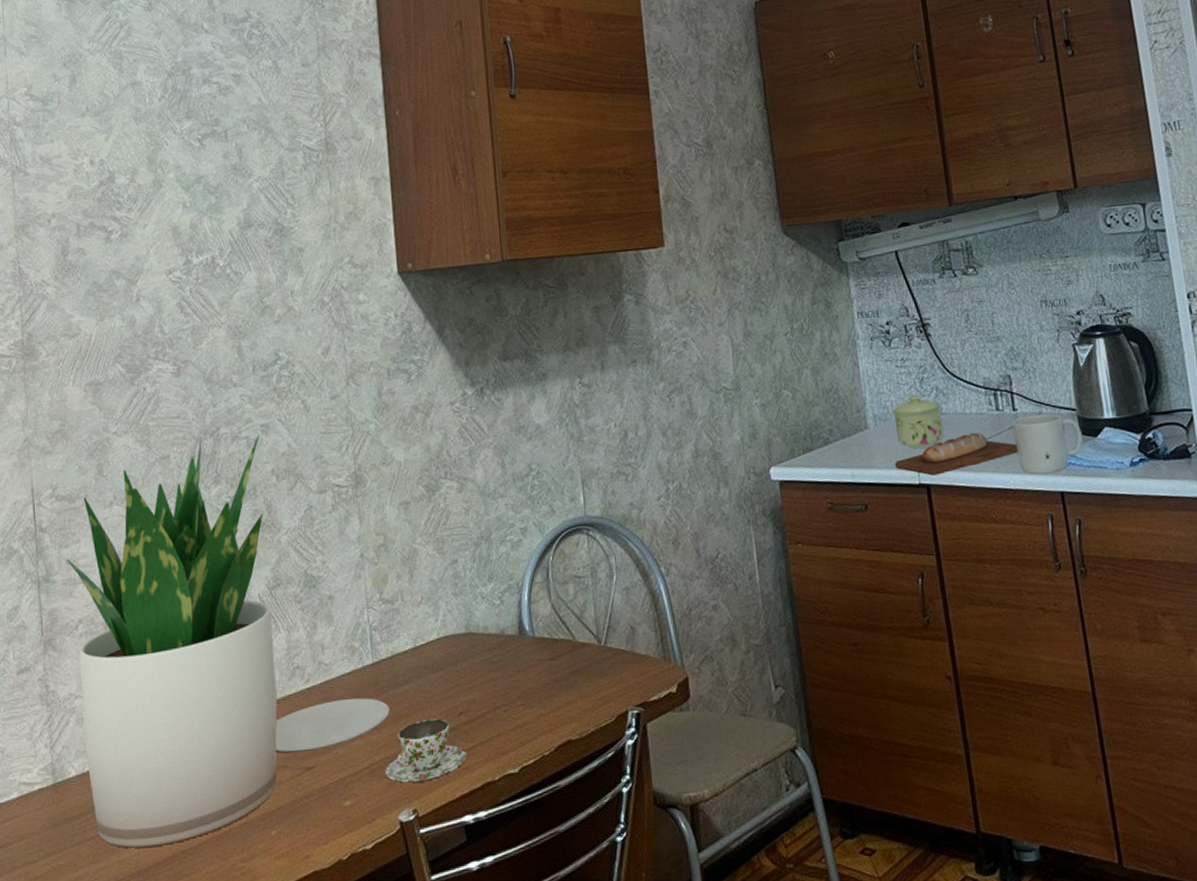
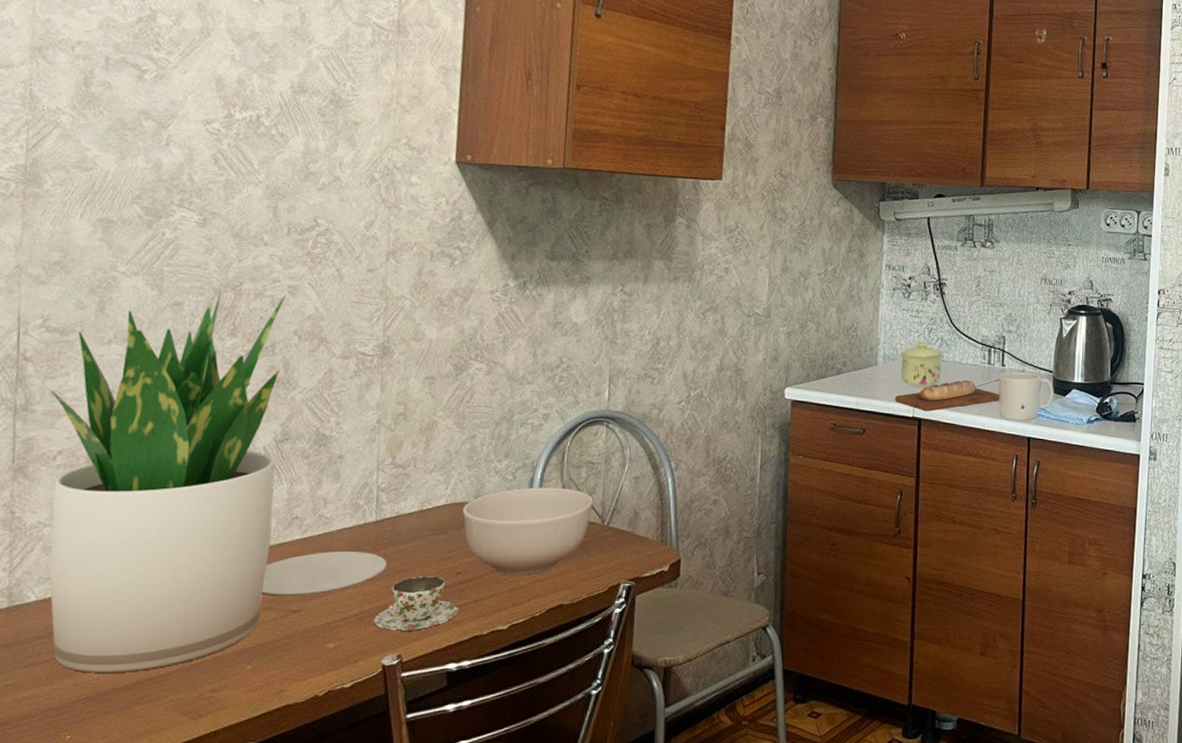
bowl: none [456,607,586,711] -> present [463,487,594,575]

